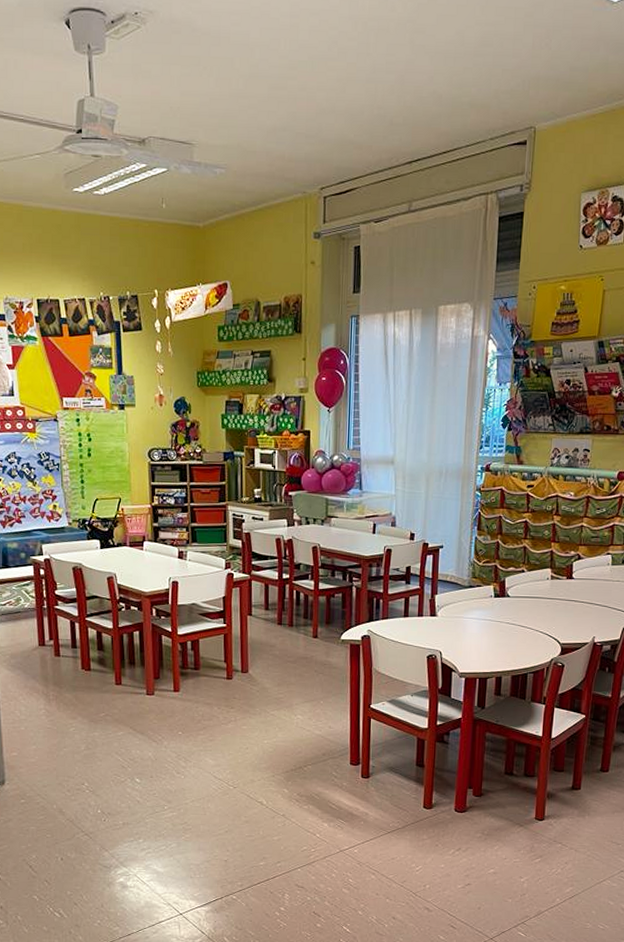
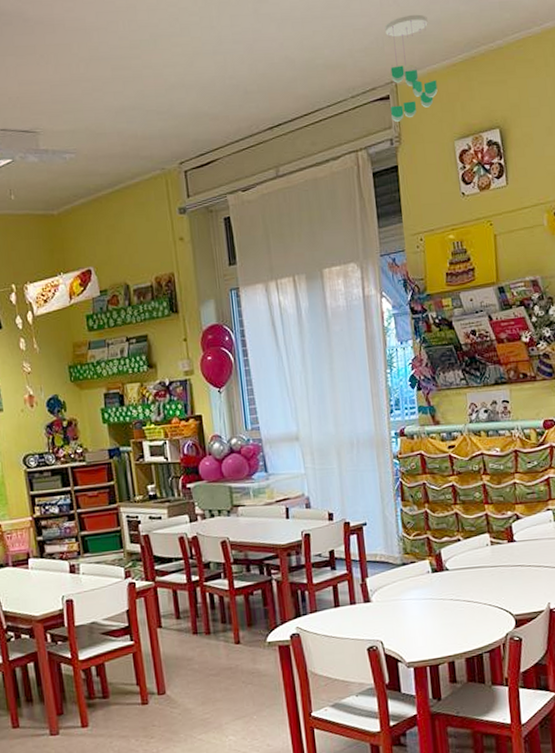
ceiling mobile: none [525,59,576,168] -> present [385,14,438,122]

